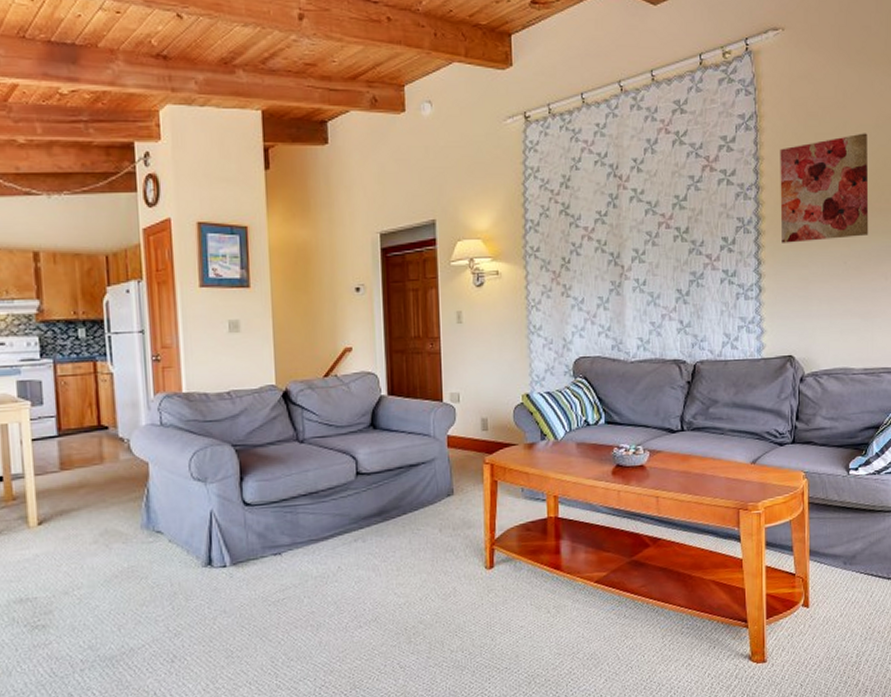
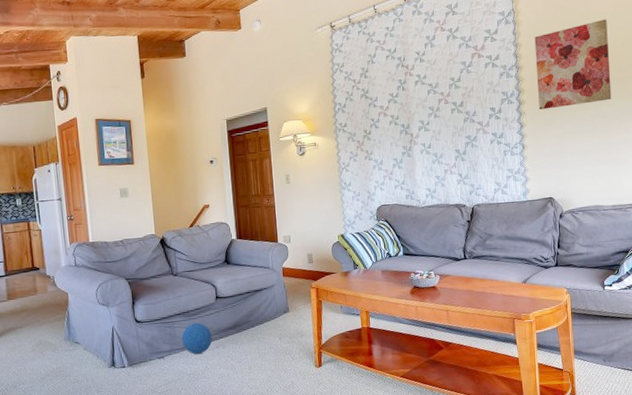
decorative ball: none [307,507,349,550] -> present [181,322,212,354]

